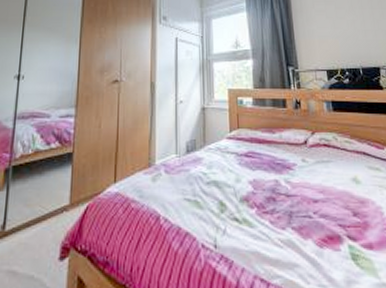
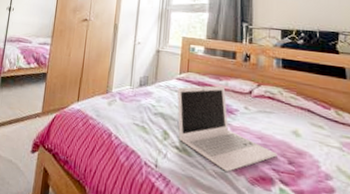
laptop: none [229,139,342,237] -> present [177,85,278,172]

